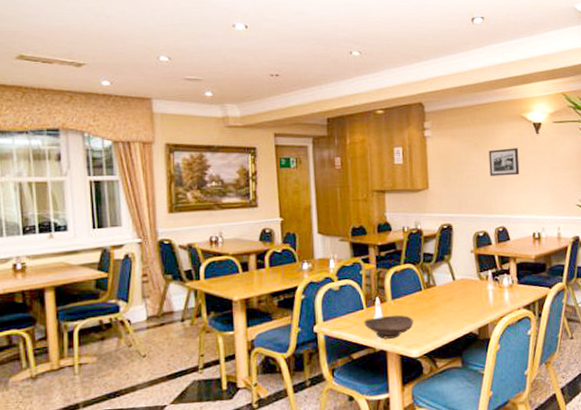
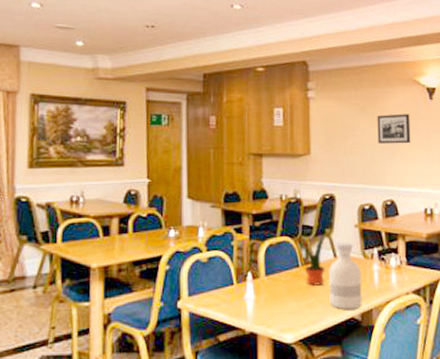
decorative bowl: present [364,315,414,339] -> none [233,293,288,320]
potted plant: none [425,260,445,306] -> present [304,234,325,286]
bottle: none [449,266,479,326] -> present [329,242,362,310]

